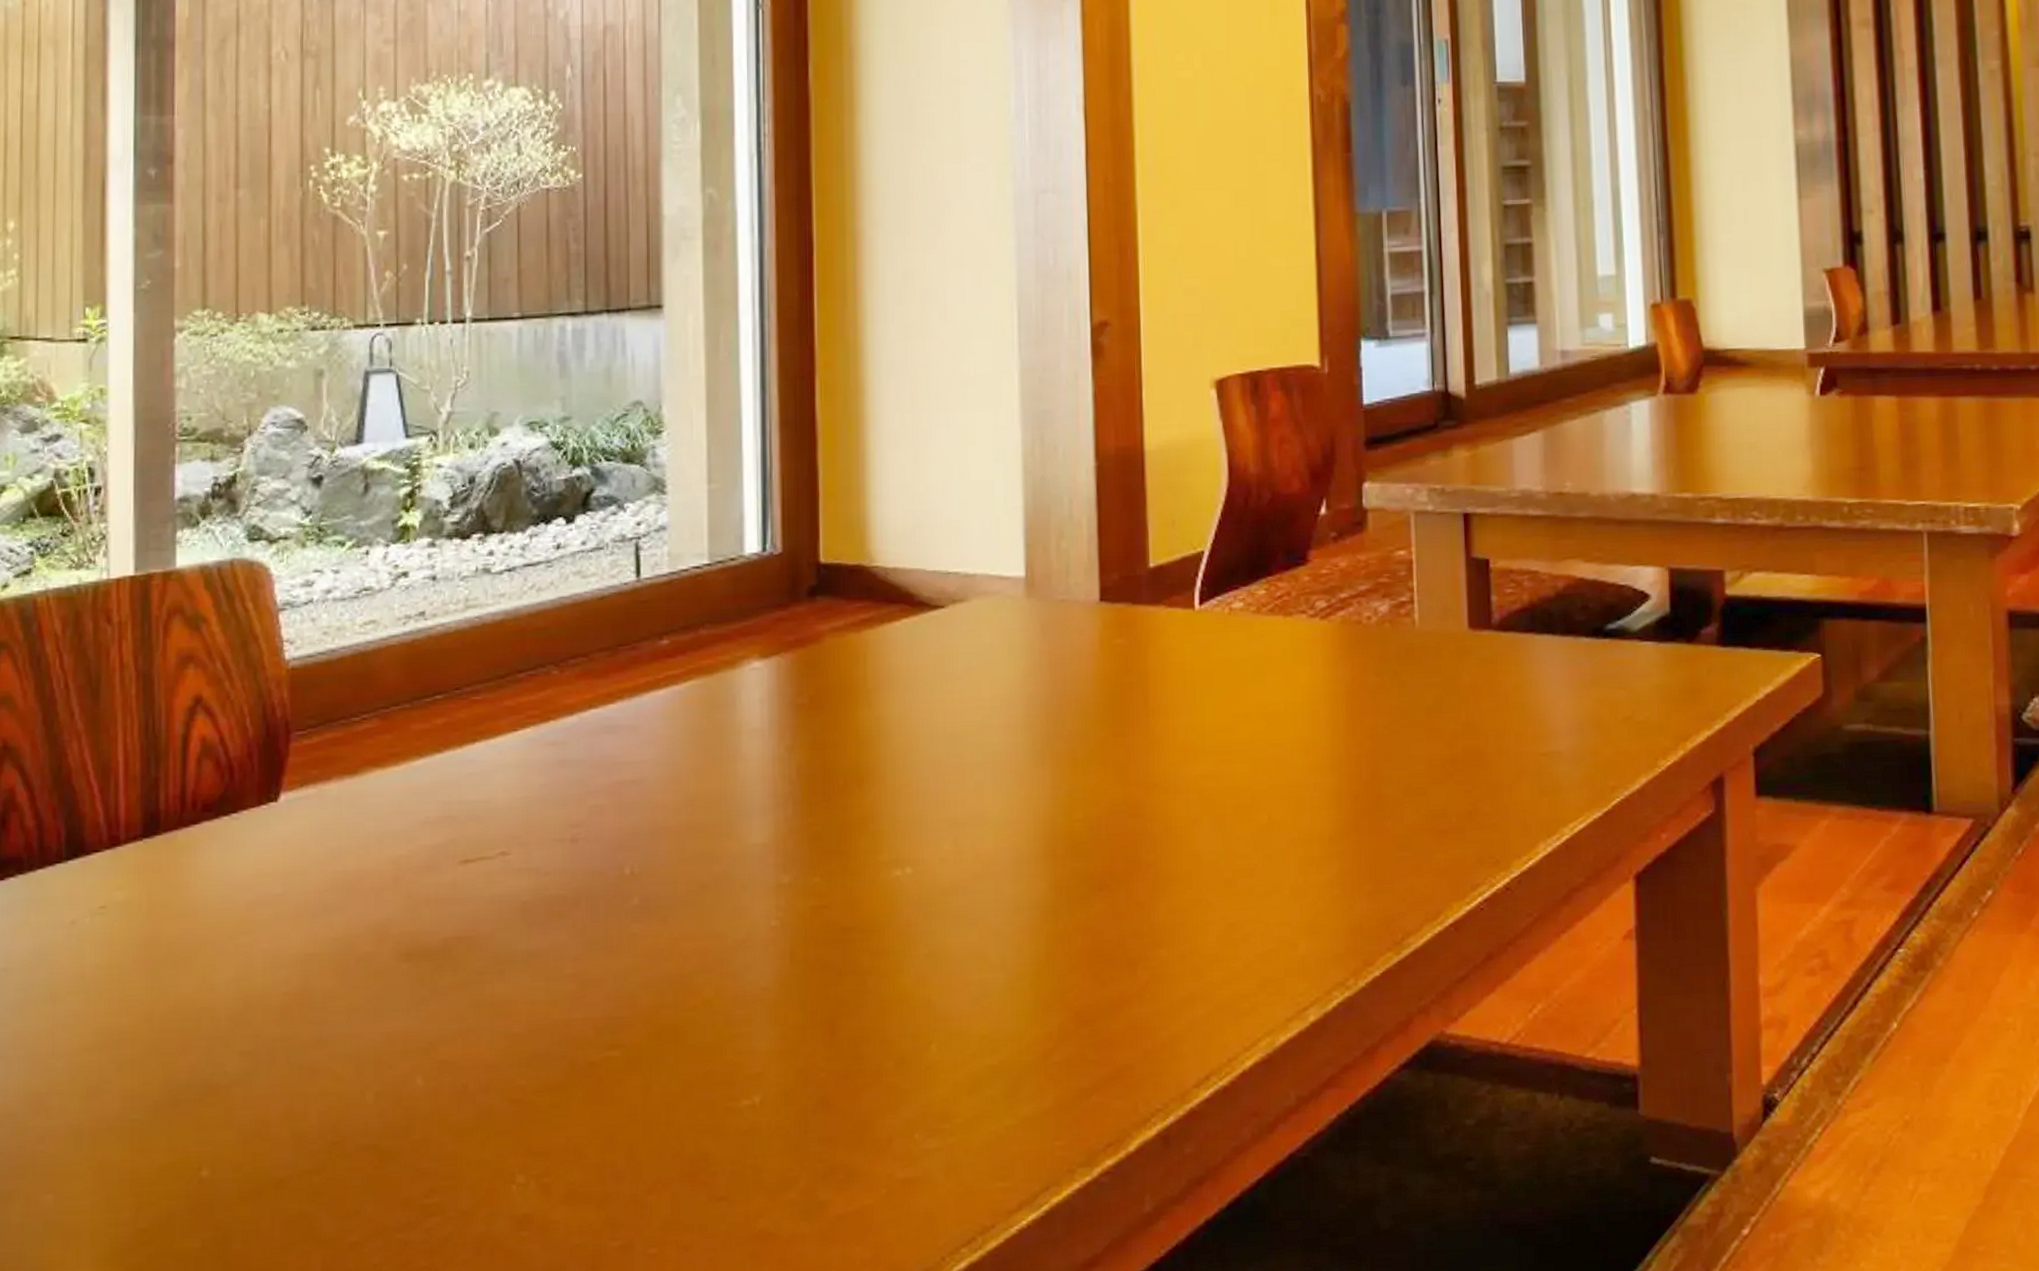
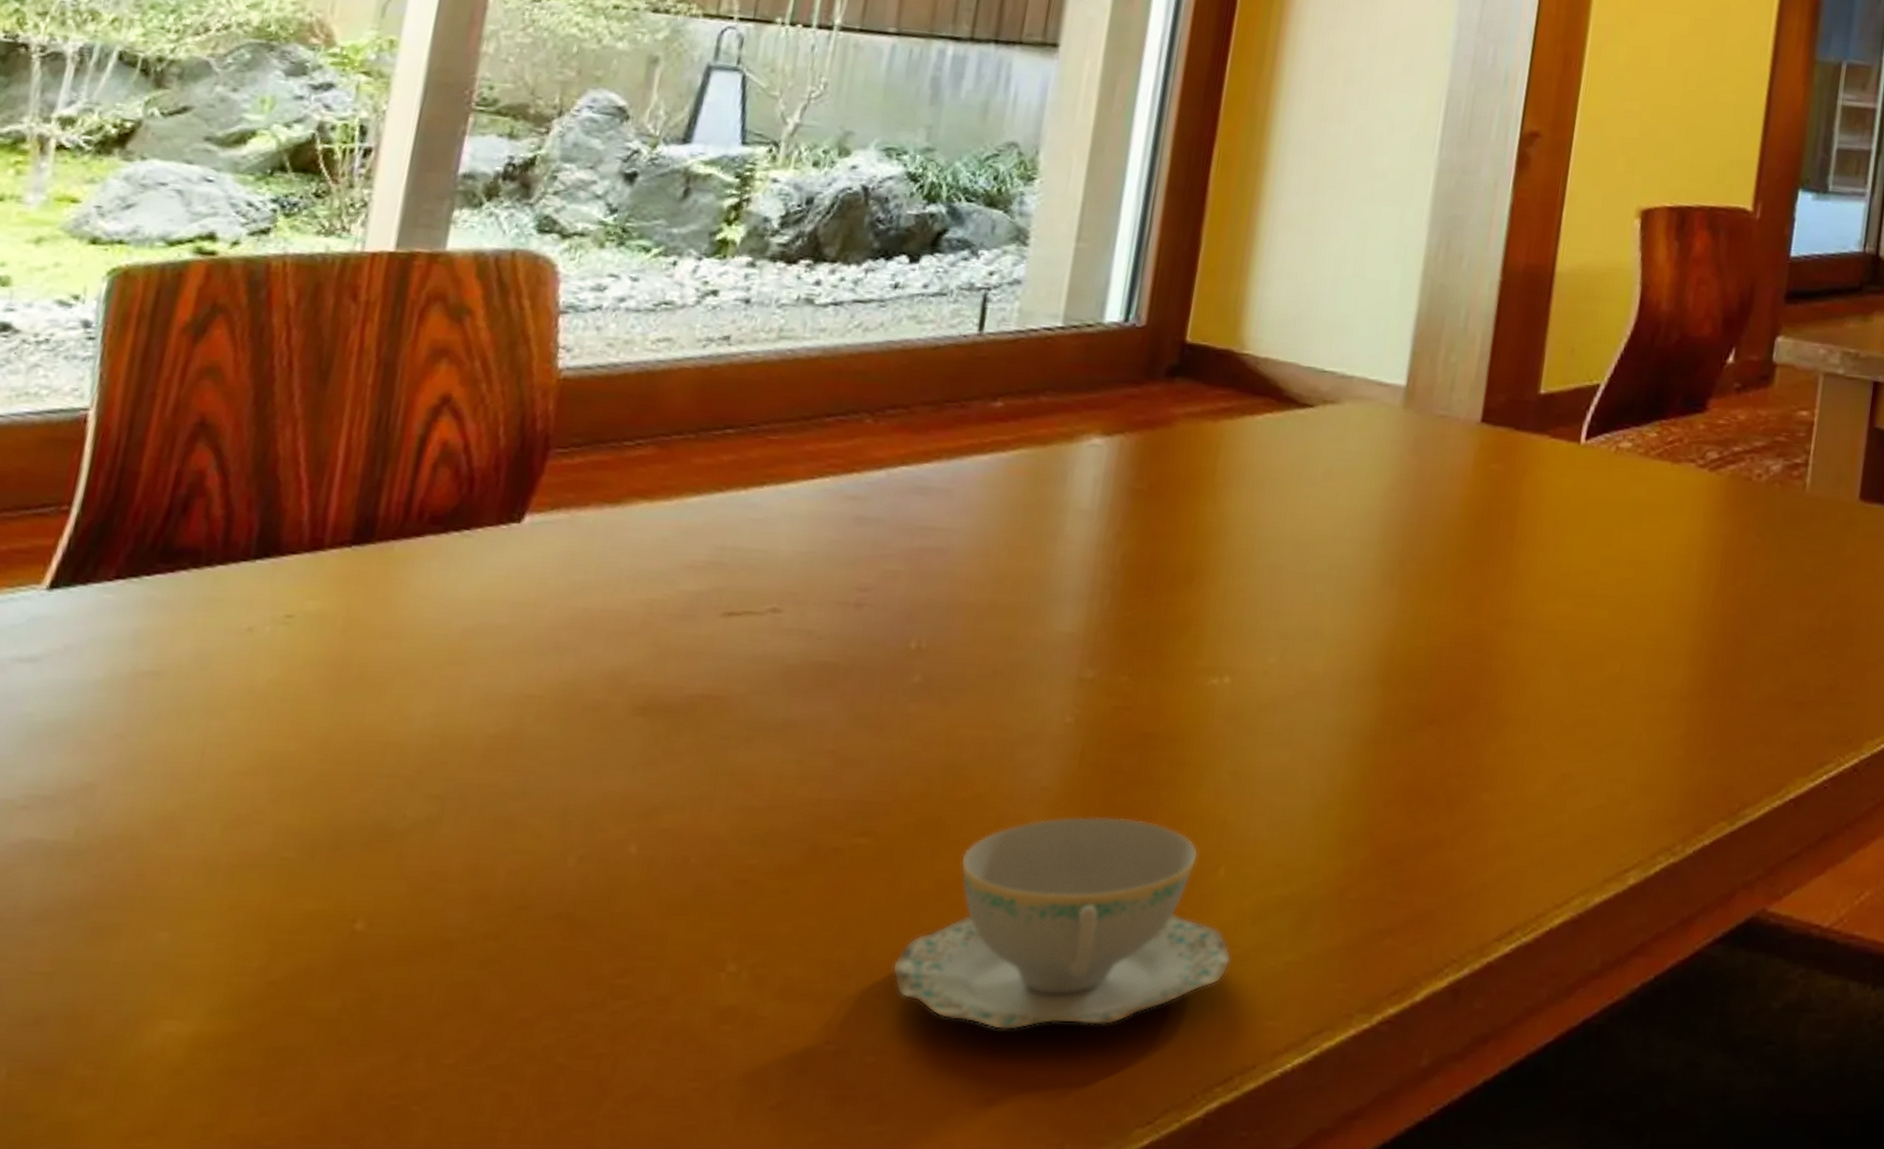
teacup: none [658,1007,956,1214] -> present [892,816,1231,1031]

